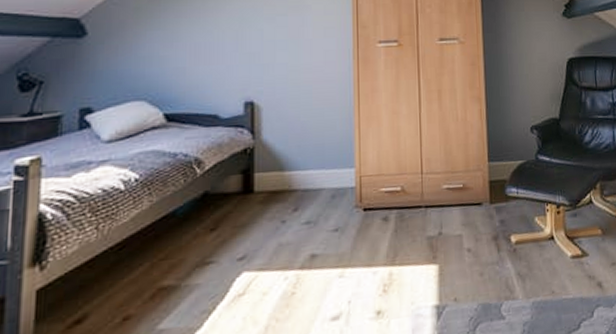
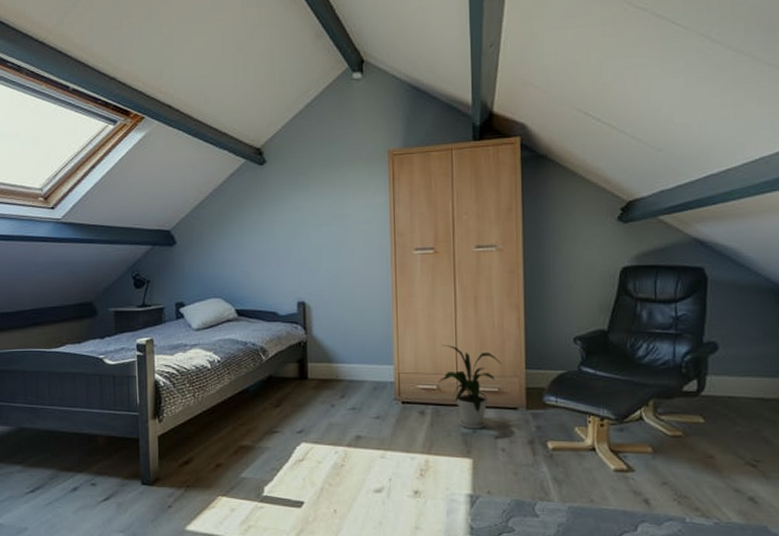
house plant: none [402,141,465,232] -> present [437,344,501,429]

